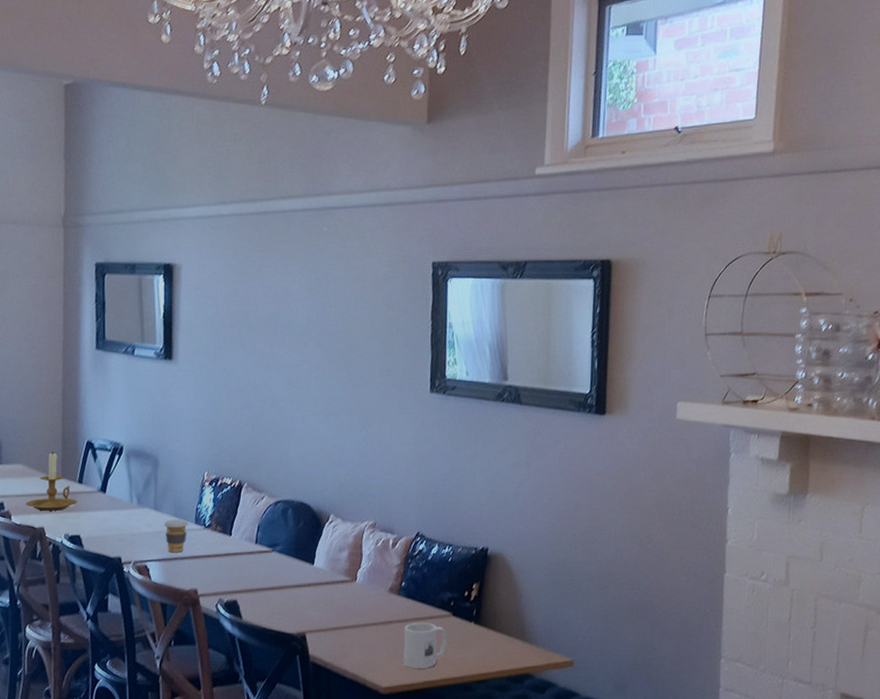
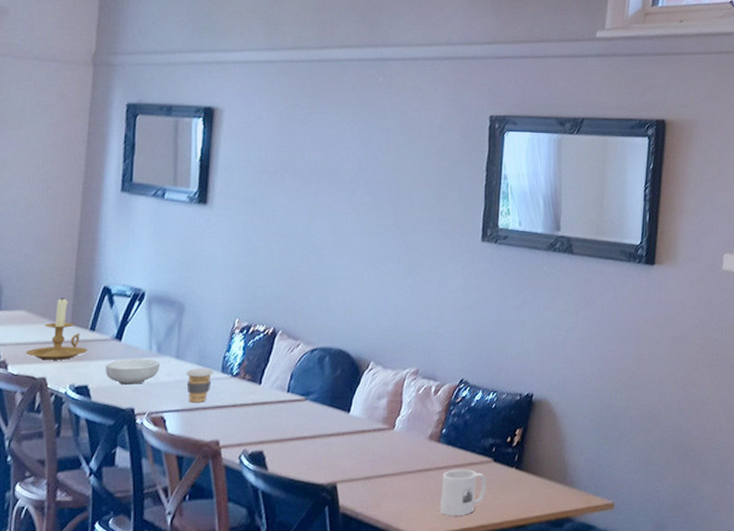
cereal bowl: none [93,510,141,535] -> present [105,359,160,385]

